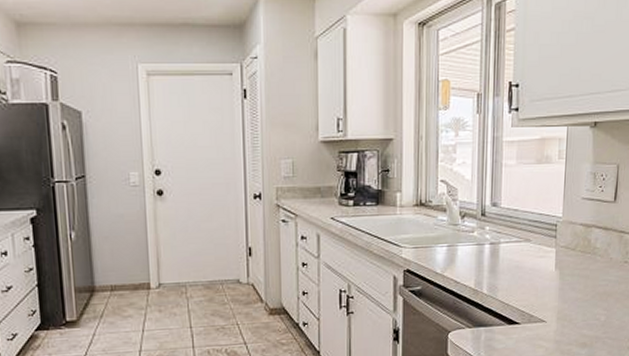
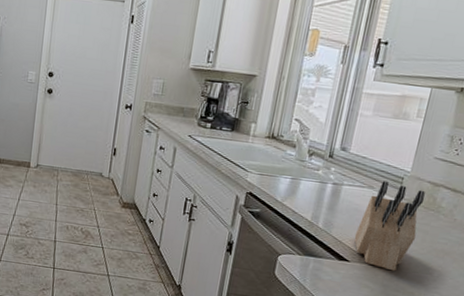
knife block: none [520,231,579,325] -> present [354,181,425,272]

